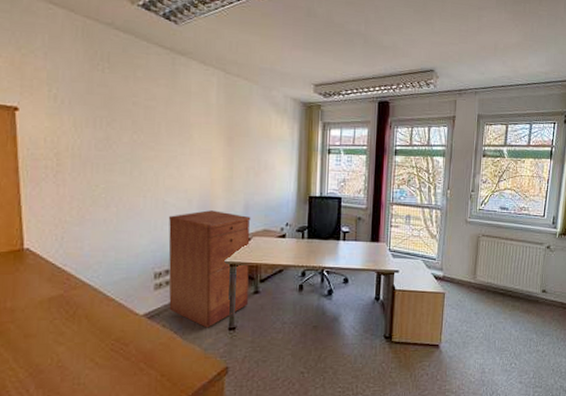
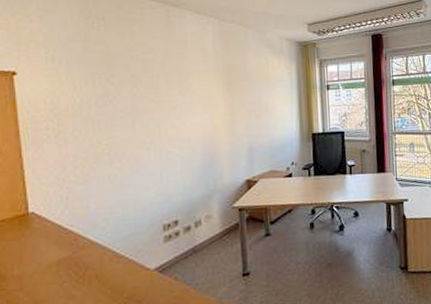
filing cabinet: present [168,210,251,328] -> none [174,156,260,277]

